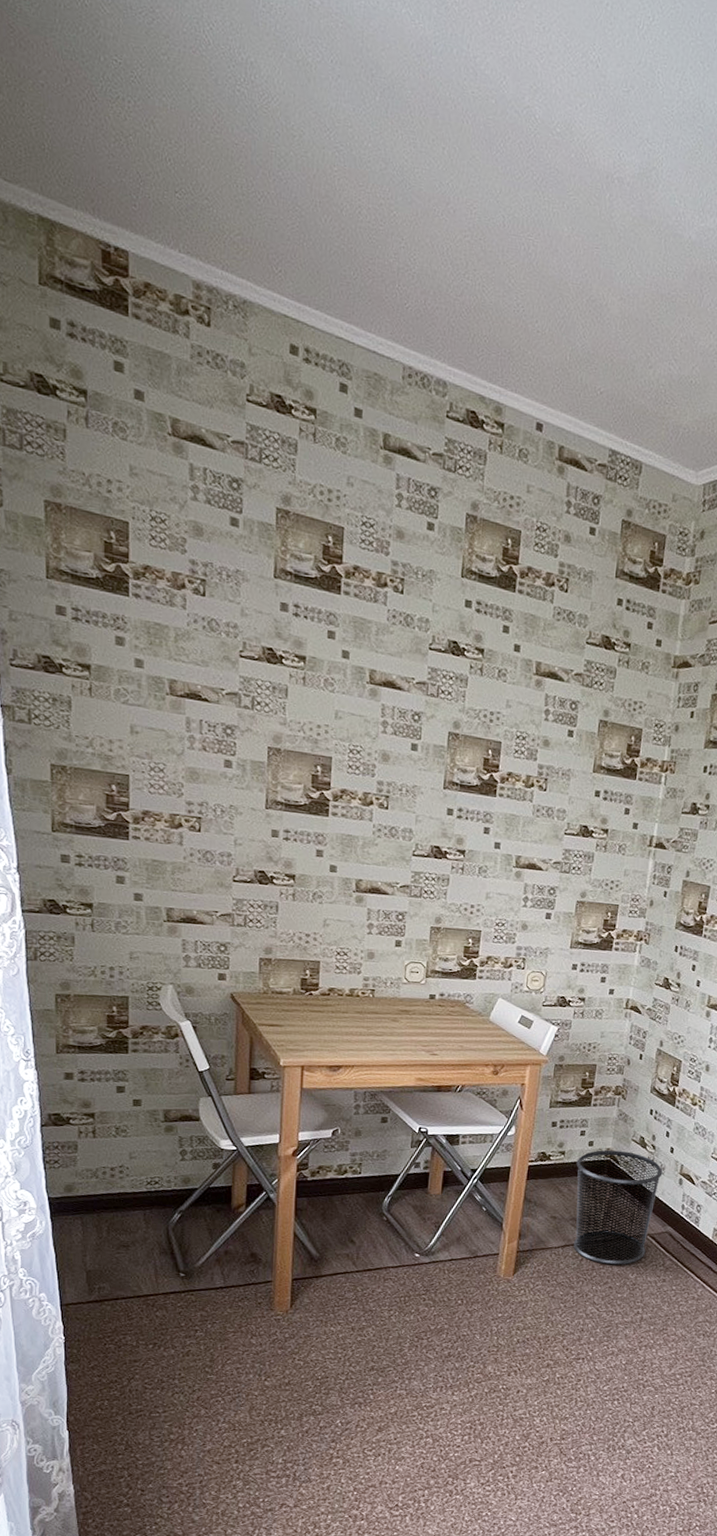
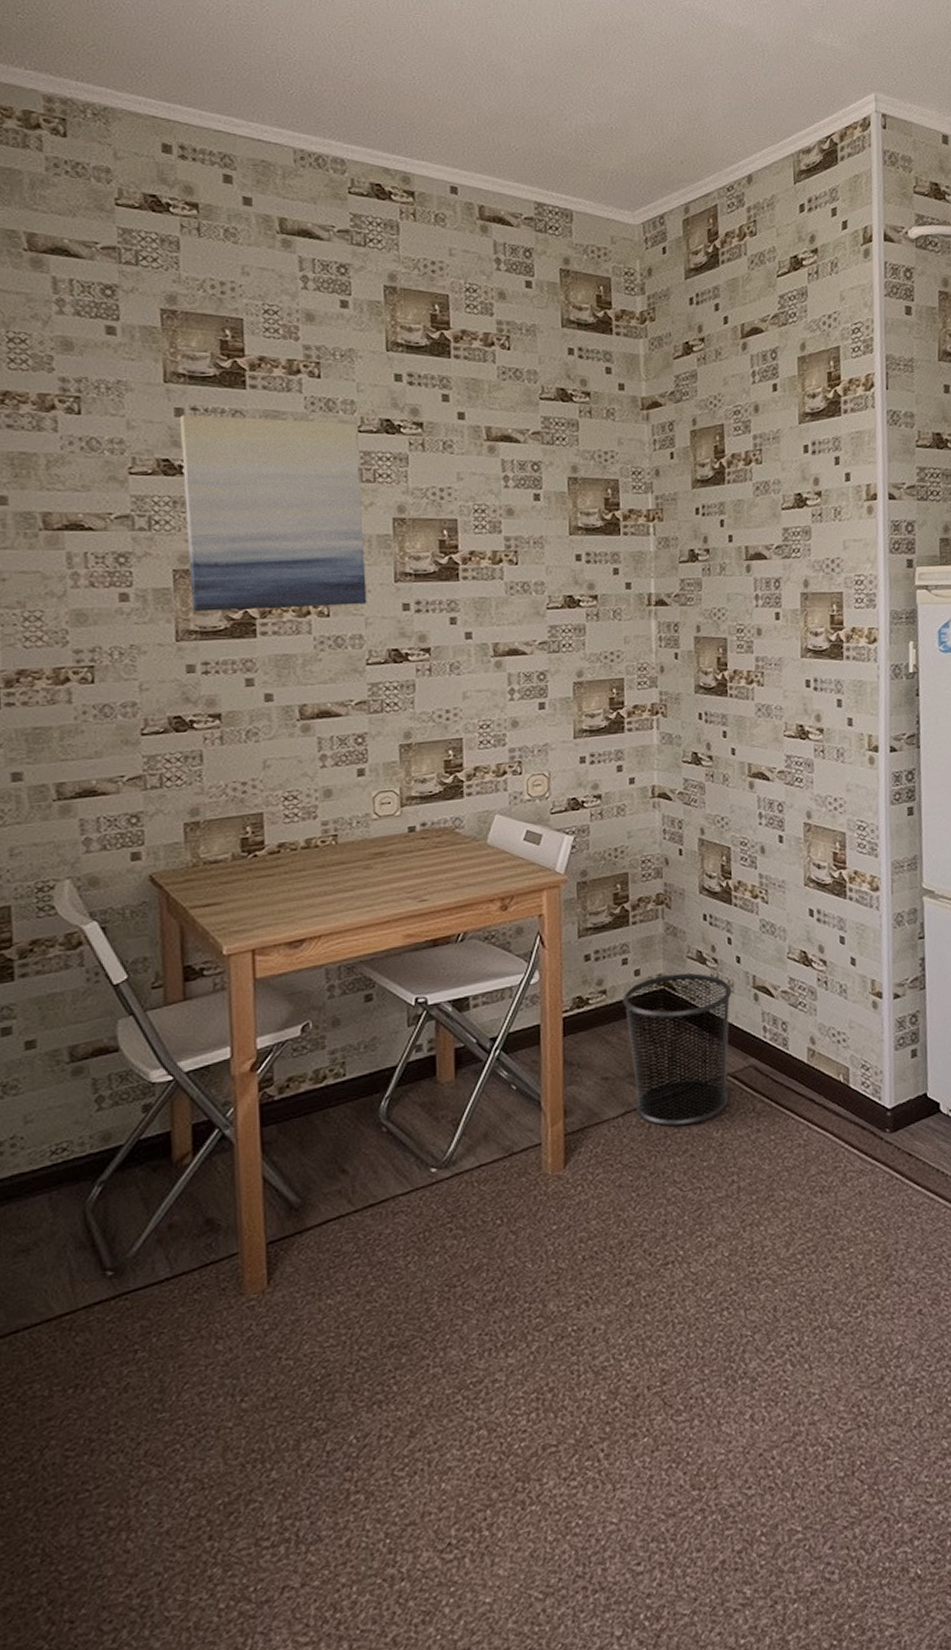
wall art: none [280,610,429,804] -> present [180,414,367,612]

